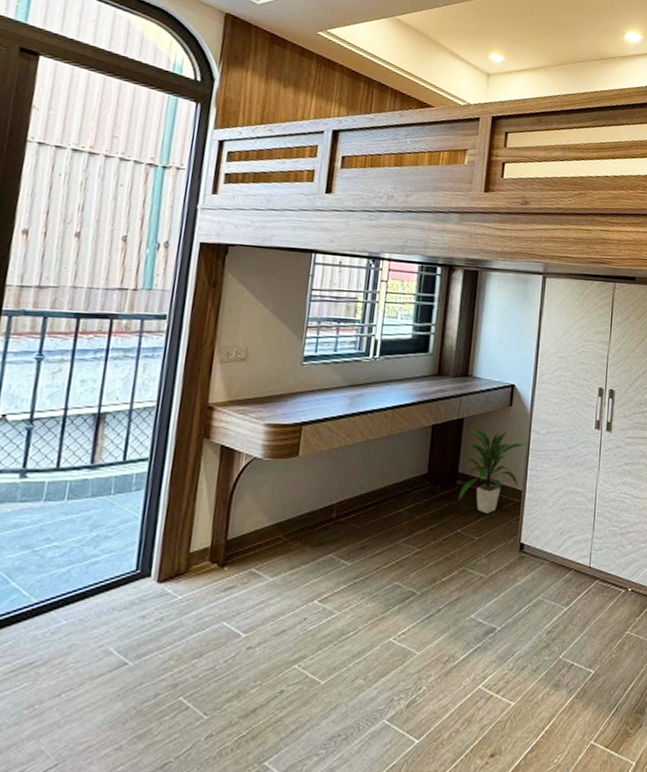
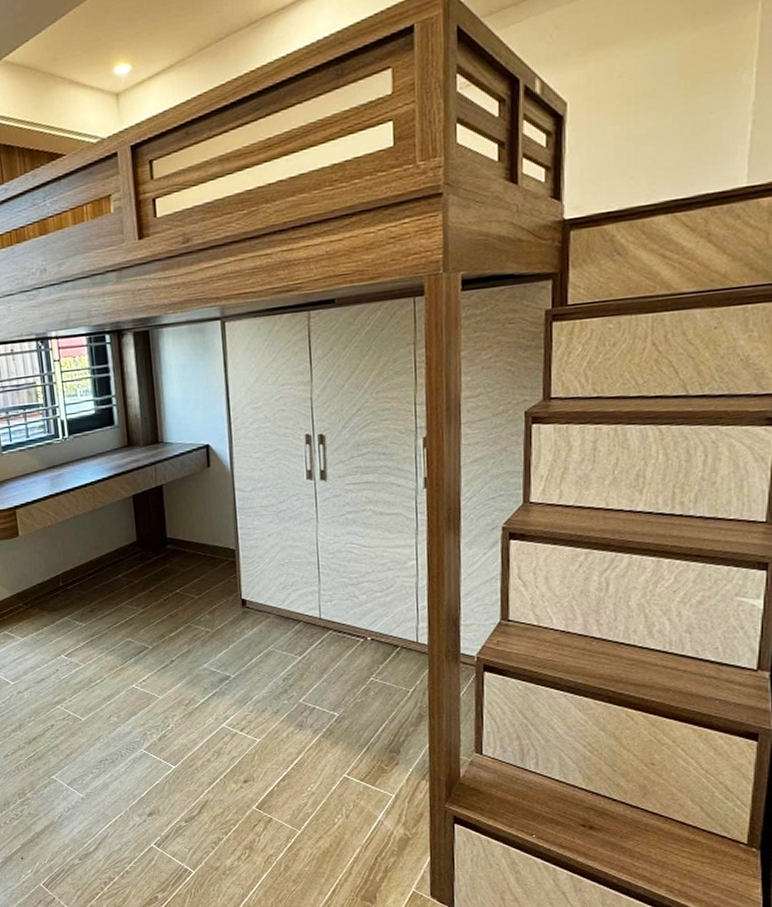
indoor plant: present [458,430,526,514] -> none [168,493,232,574]

